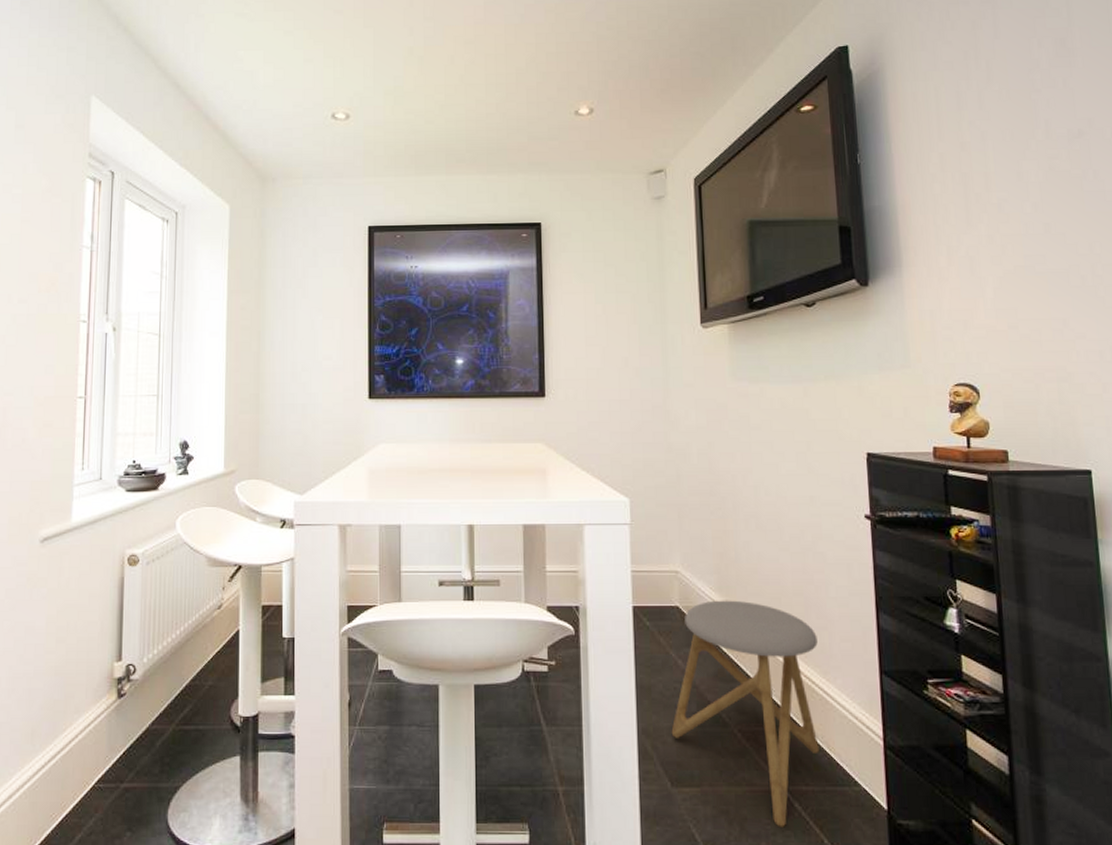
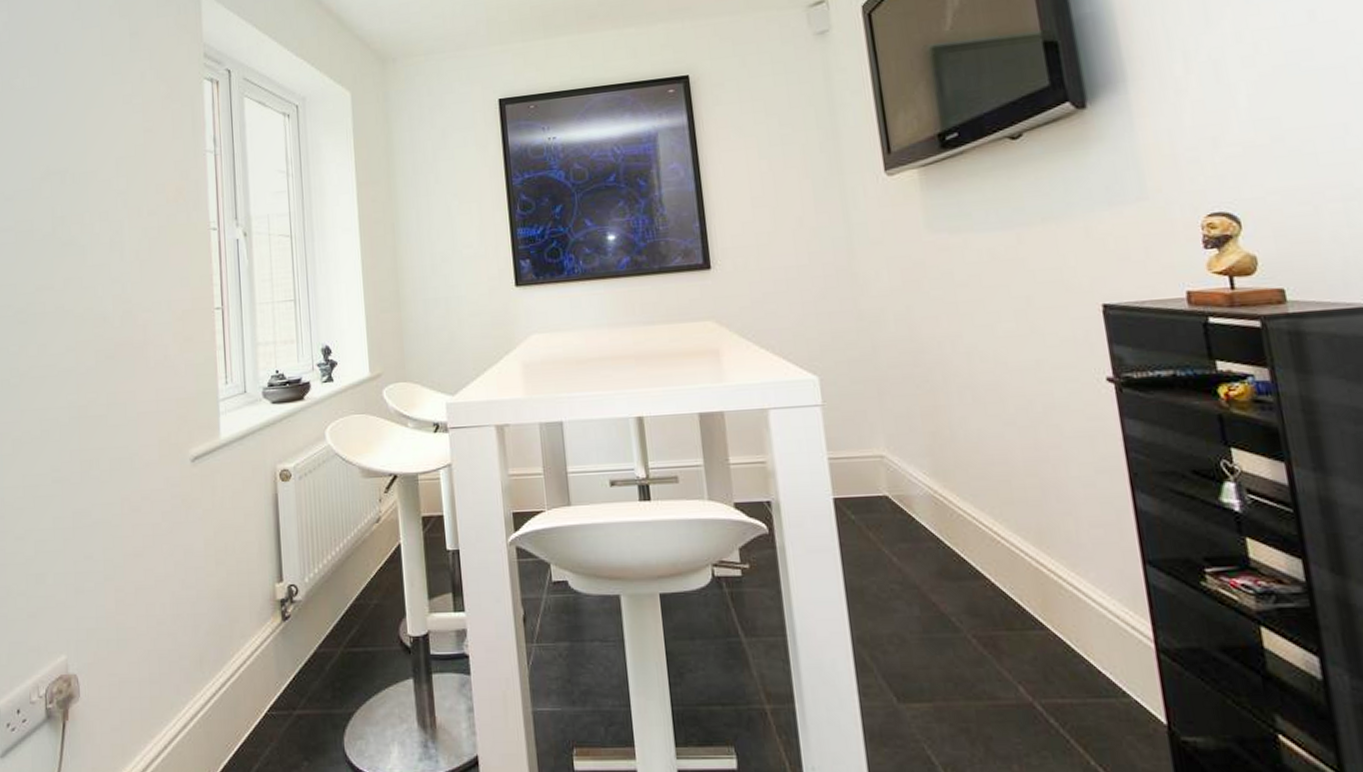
stool: present [671,600,819,827] -> none [891,485,1075,747]

